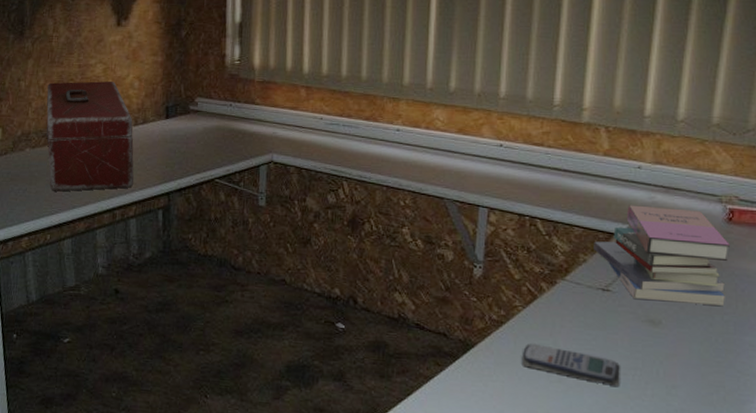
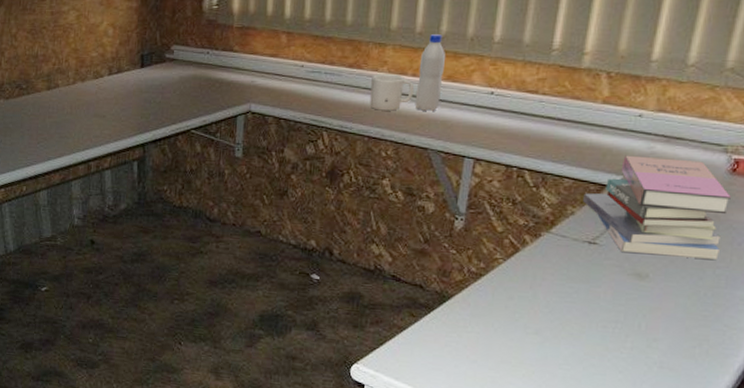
toolbox: present [46,81,134,192] -> none [19,29,109,143]
mug: none [387,127,428,162] -> present [370,74,415,111]
water bottle: none [429,89,456,163] -> present [415,33,446,112]
calculator: present [521,343,621,386] -> none [498,296,602,339]

